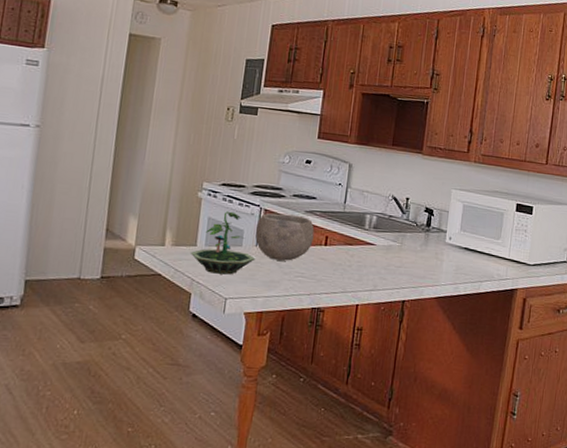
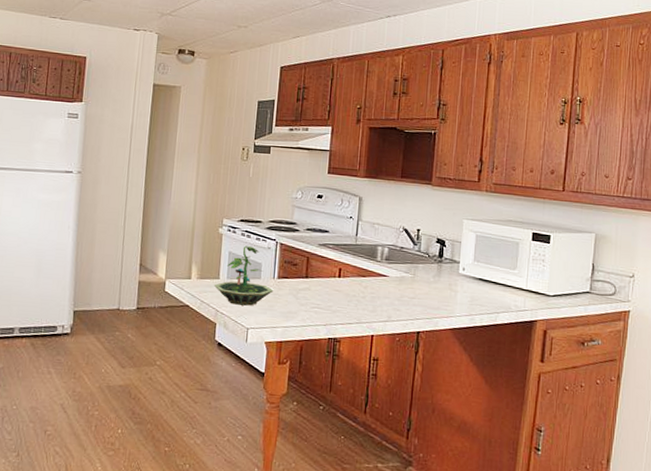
bowl: present [255,213,315,261] -> none [272,246,328,293]

